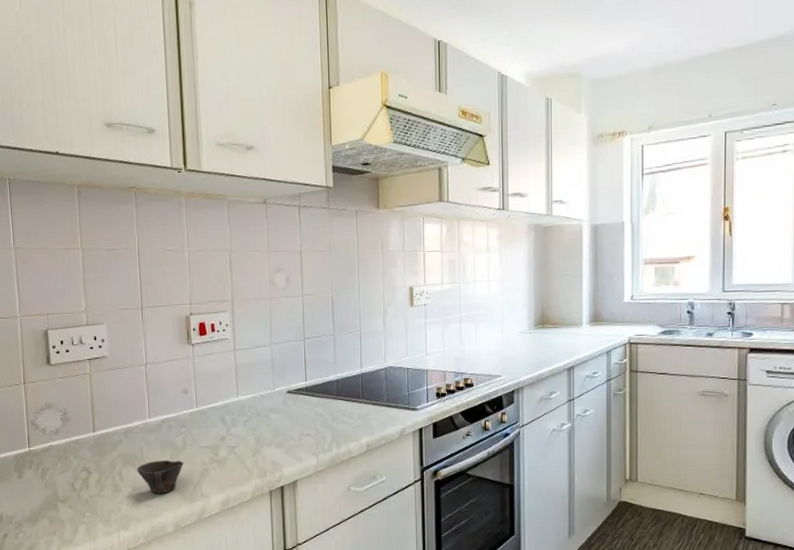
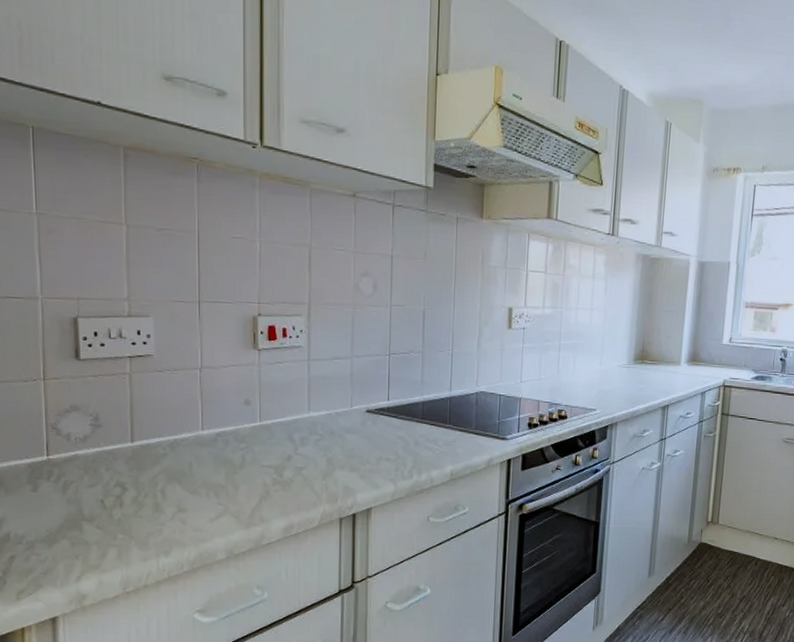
cup: present [136,460,183,494] -> none [183,479,241,516]

